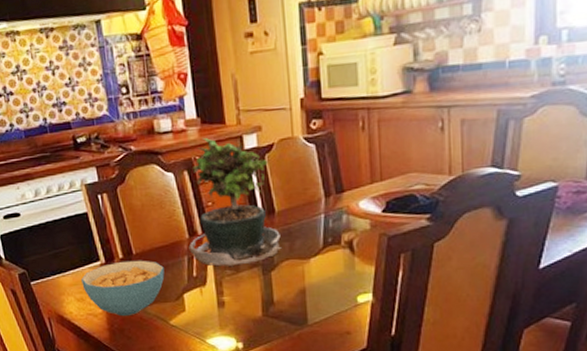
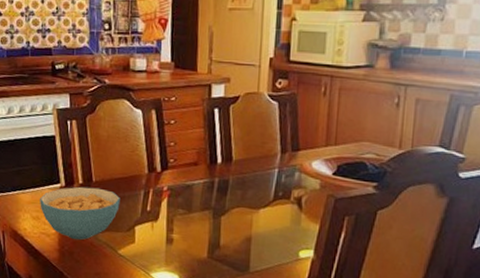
potted plant: present [188,137,281,267] -> none [146,80,235,206]

